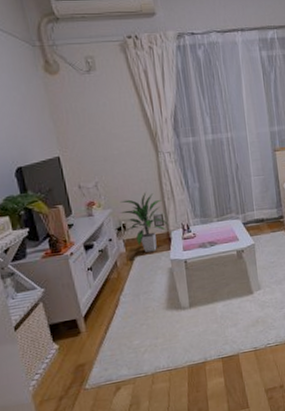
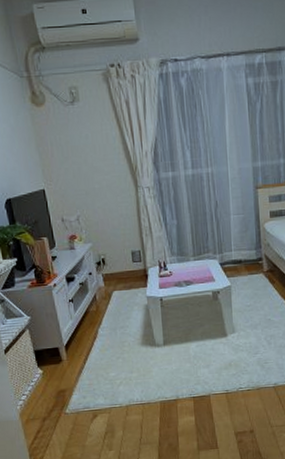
indoor plant: present [120,193,168,252] -> none [99,228,145,288]

